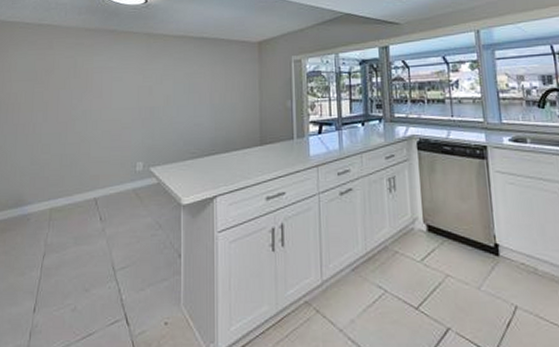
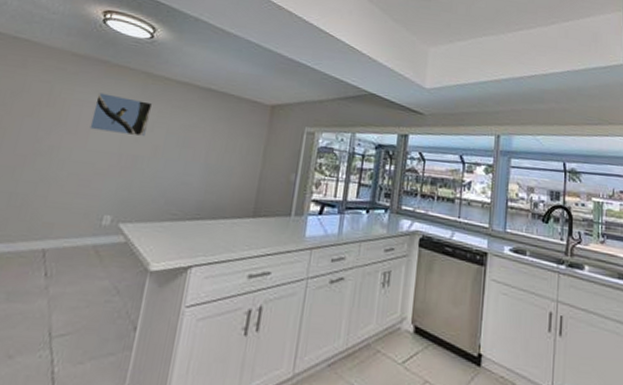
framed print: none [111,58,158,91] -> present [89,93,153,137]

